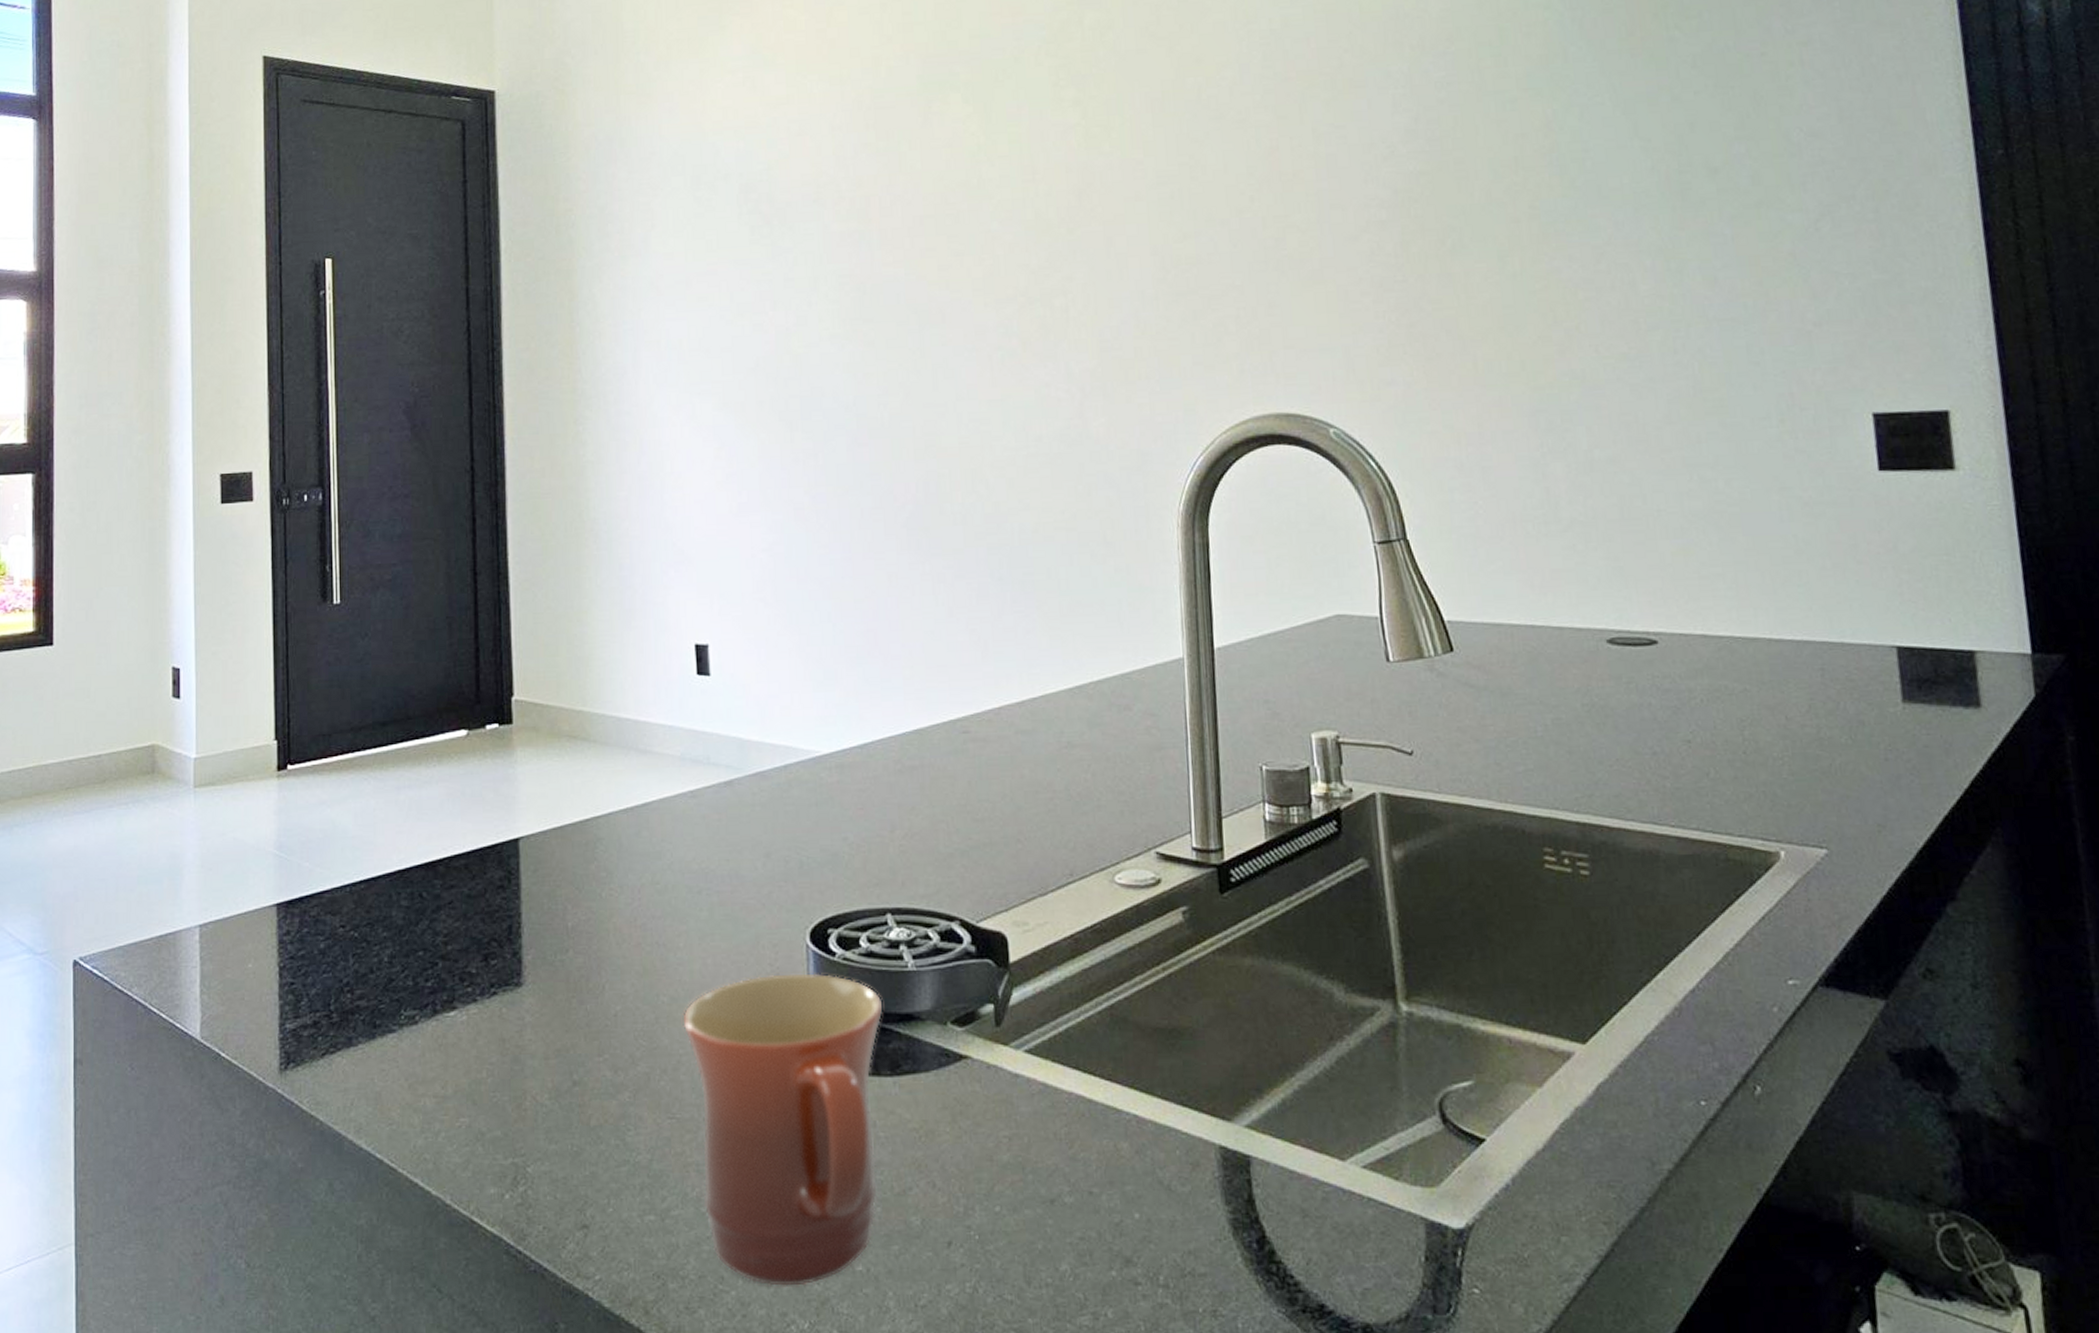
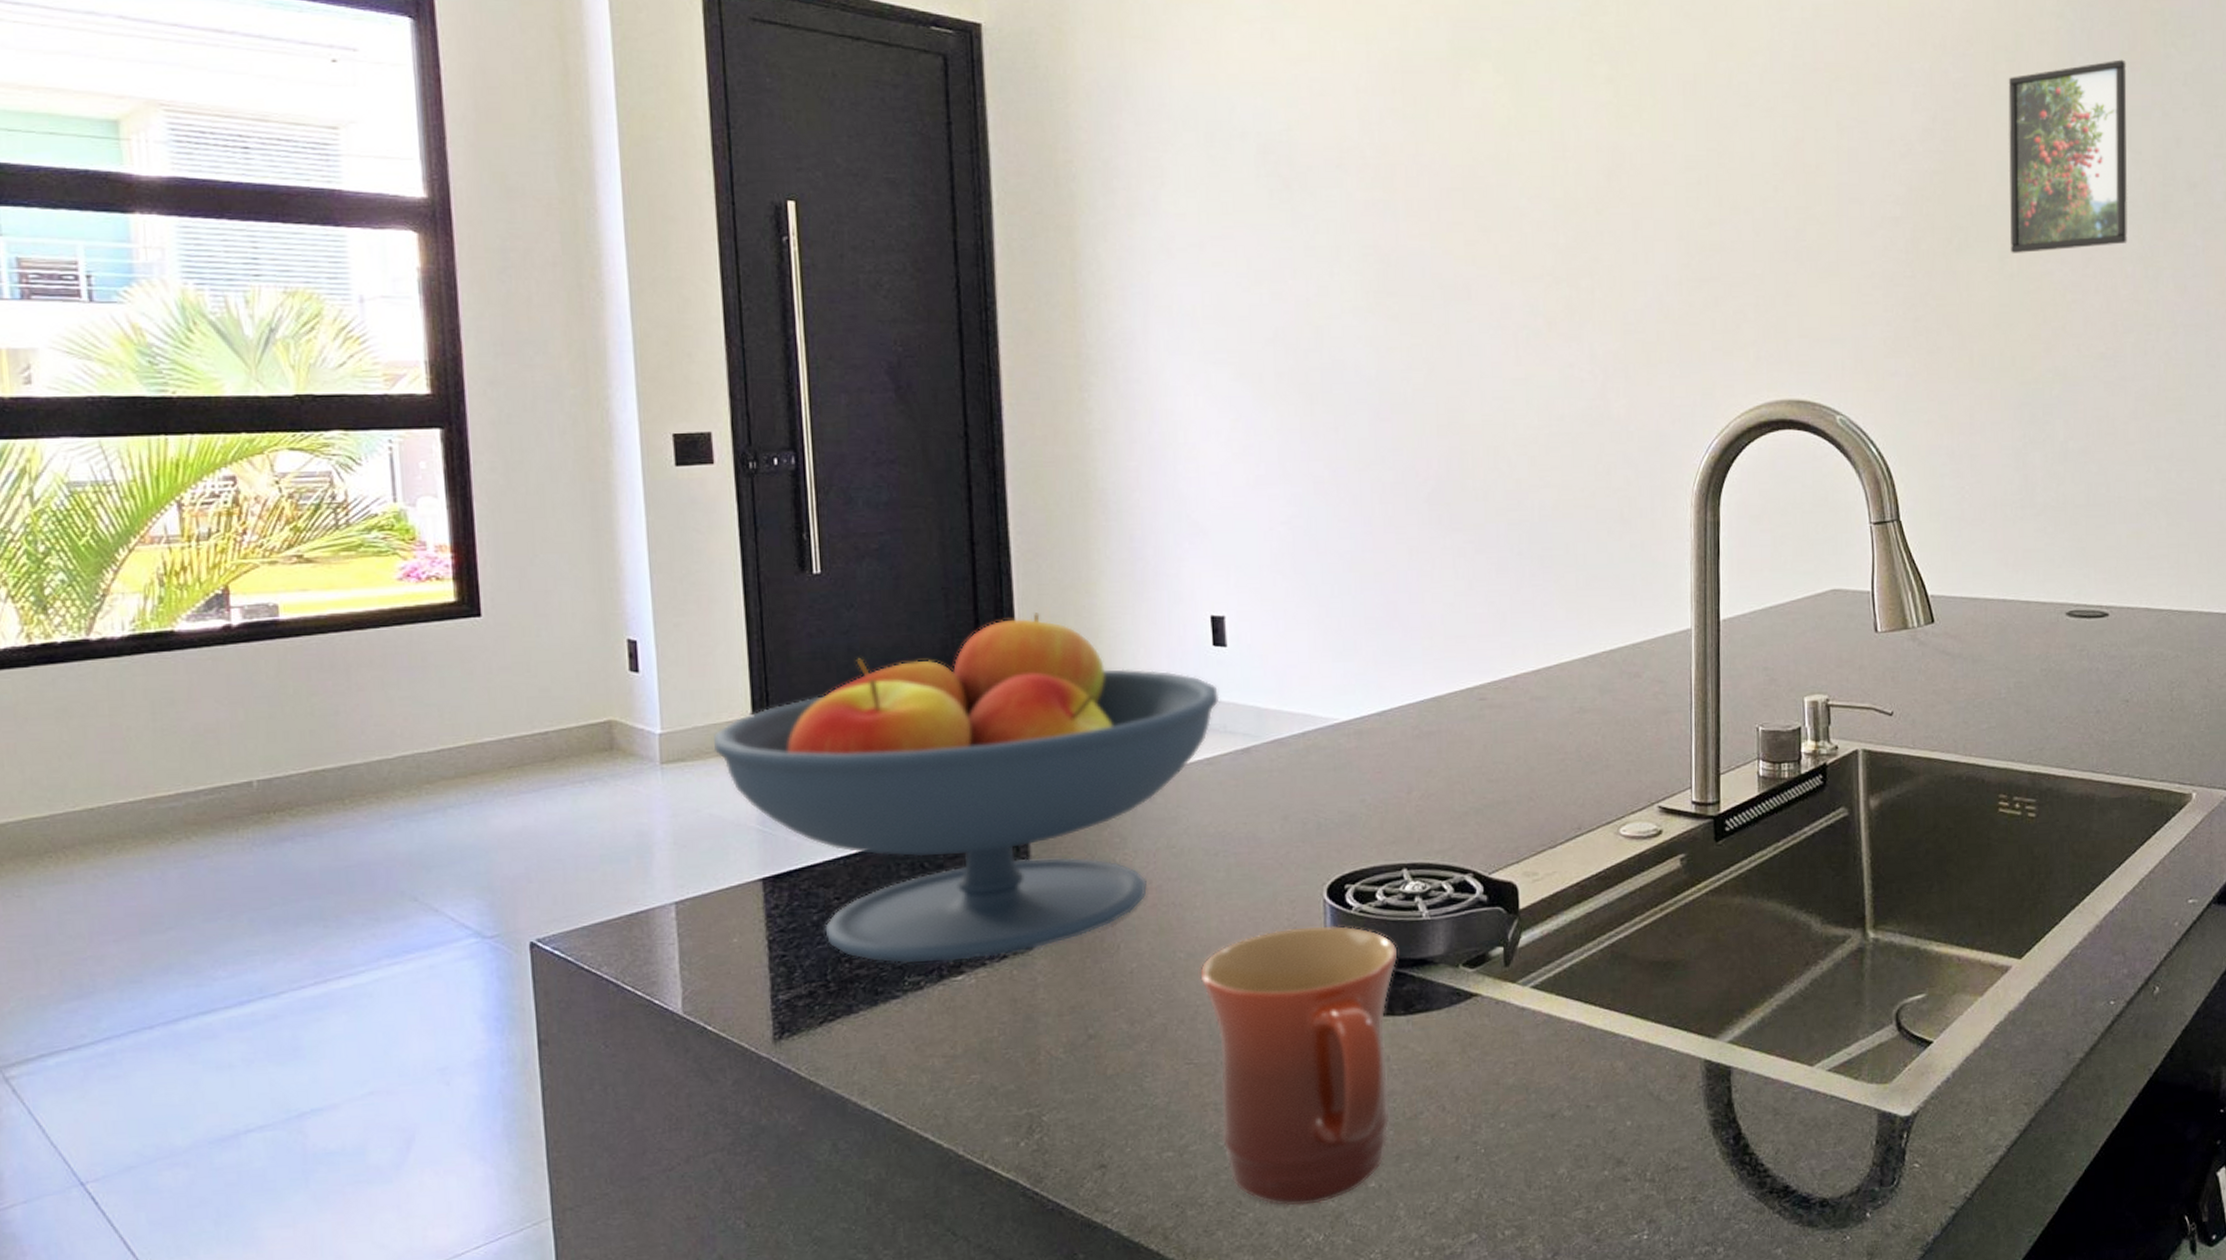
fruit bowl: none [240,641,703,996] -> present [713,612,1220,963]
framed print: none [1495,46,1643,252] -> present [2008,59,2127,253]

